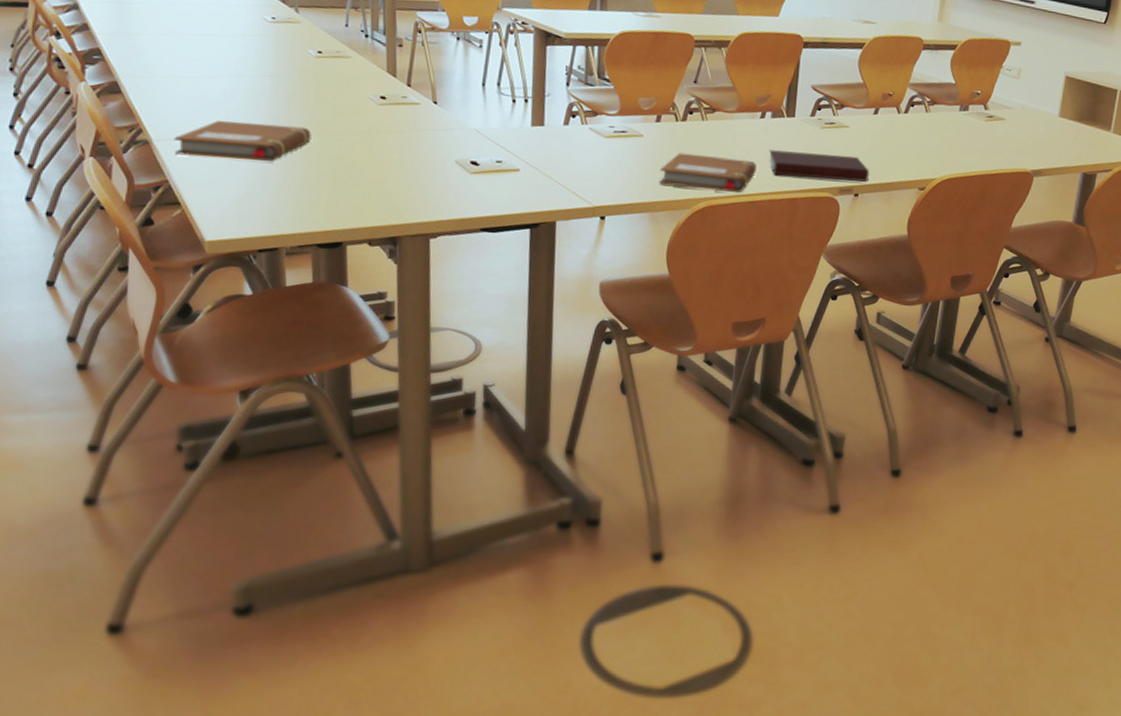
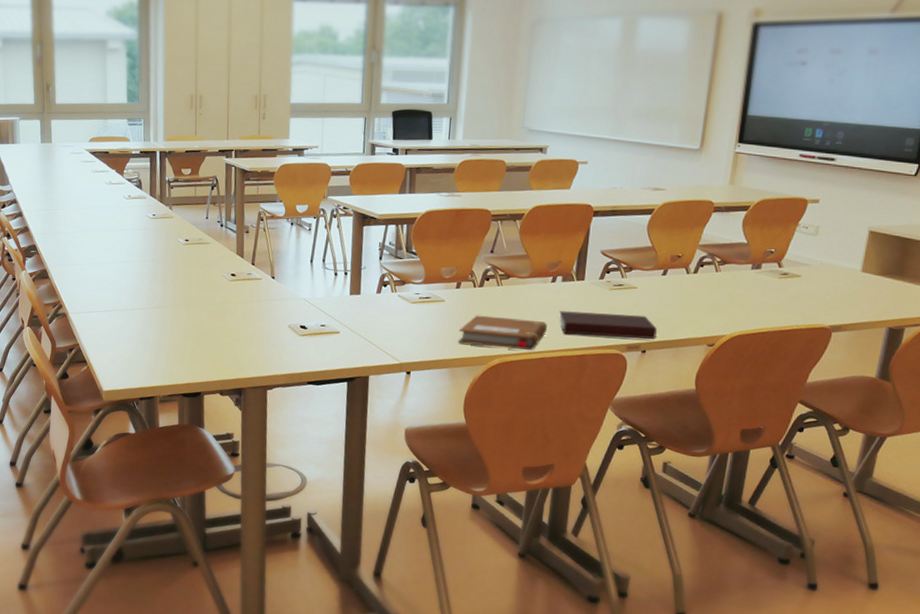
notebook: present [173,121,311,162] -> none [83,297,180,329]

